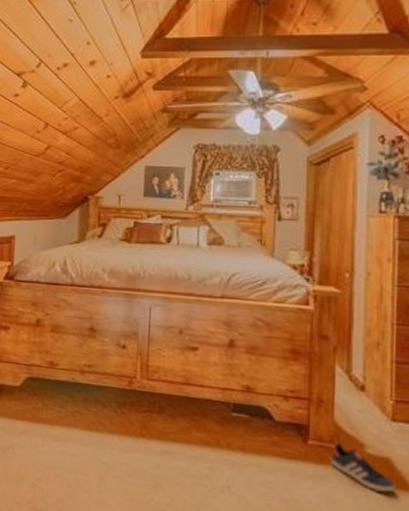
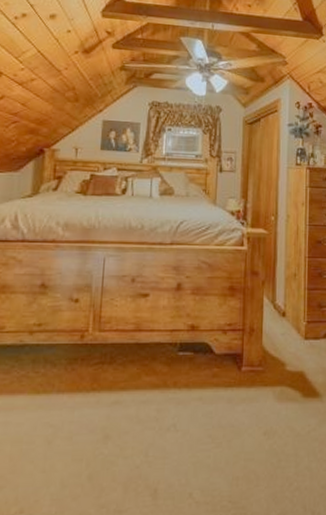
sneaker: present [331,442,396,493] -> none [260,365,307,402]

